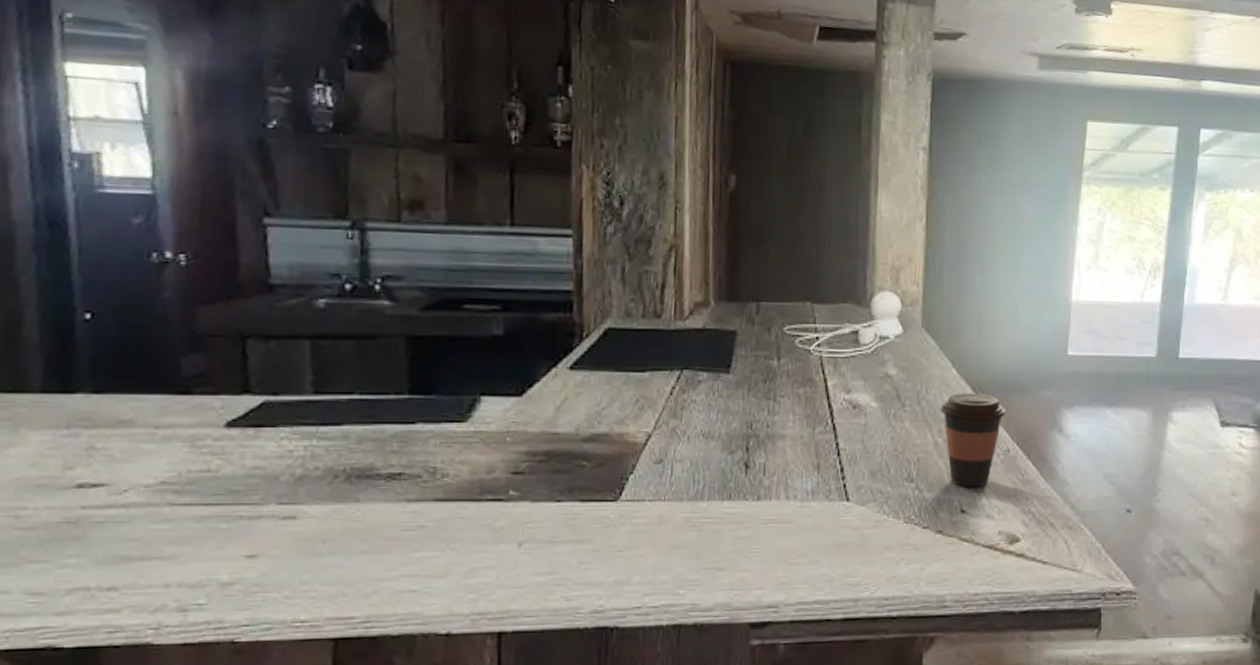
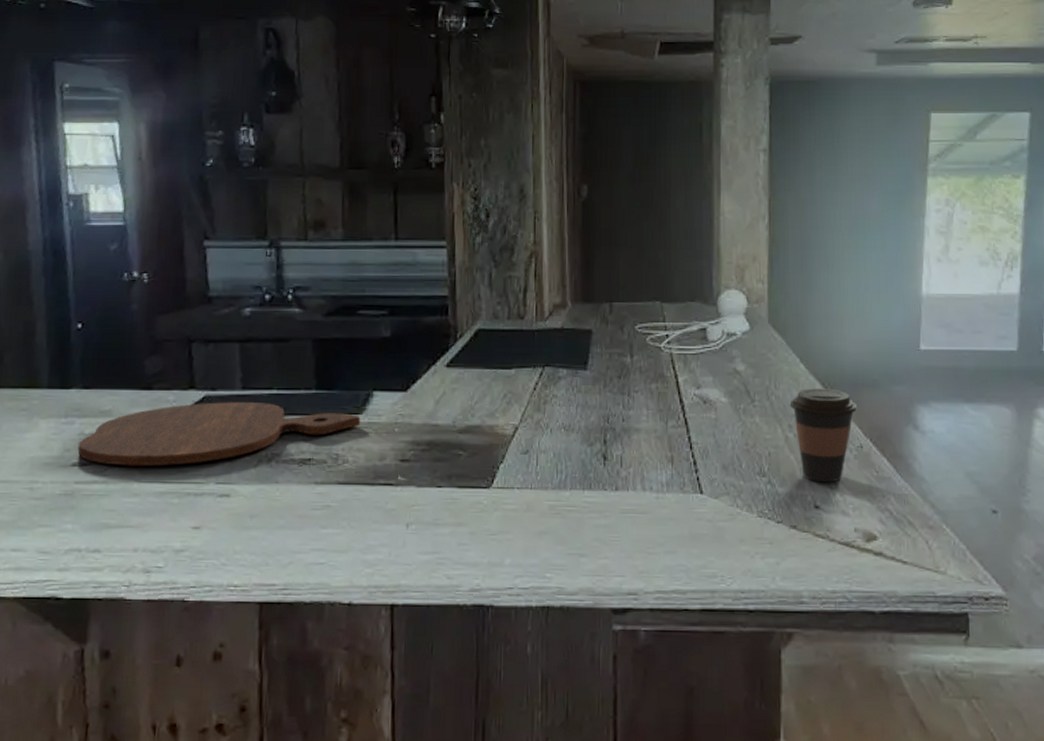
cutting board: none [85,409,465,486] -> present [77,402,361,467]

